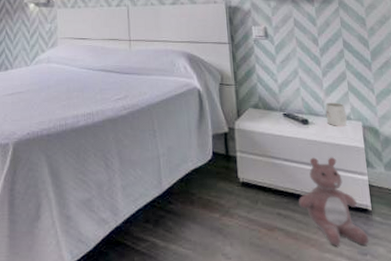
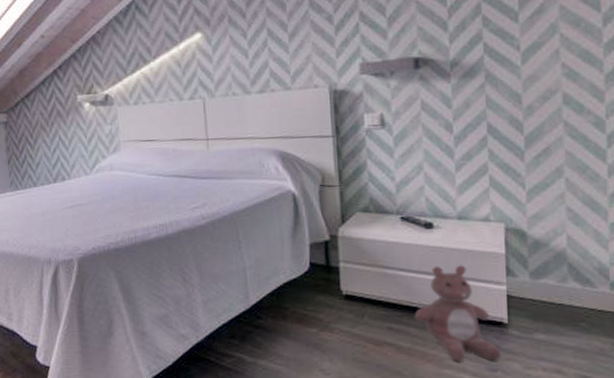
mug: present [325,102,347,126] -> none [456,201,485,230]

